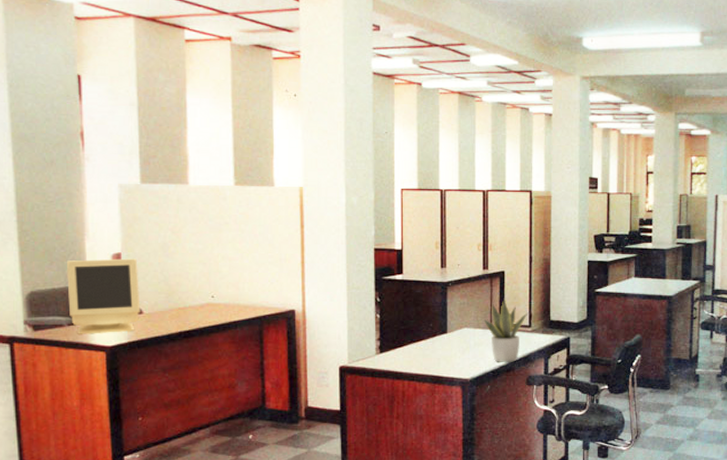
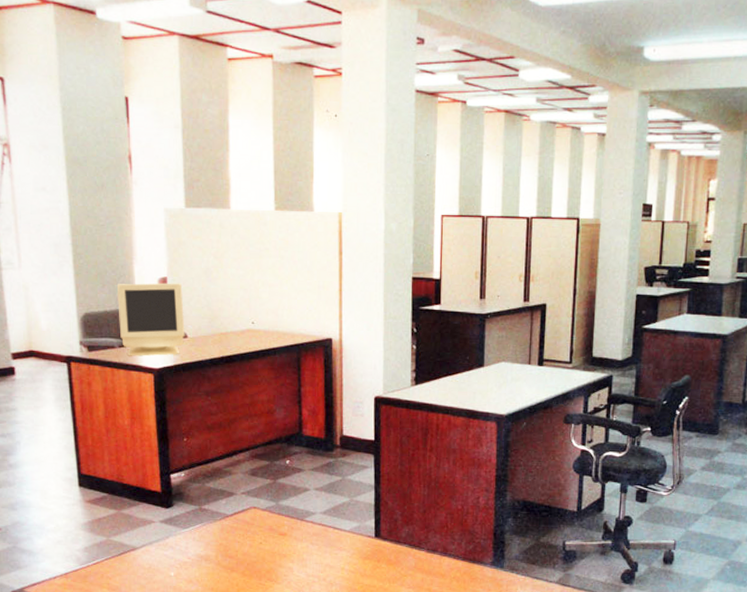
potted plant: present [484,298,529,362] -> none [522,332,570,399]

